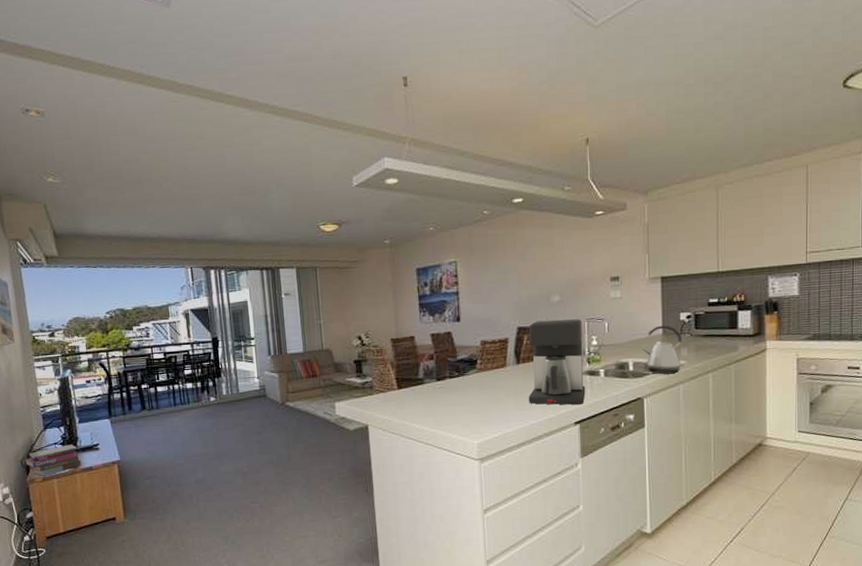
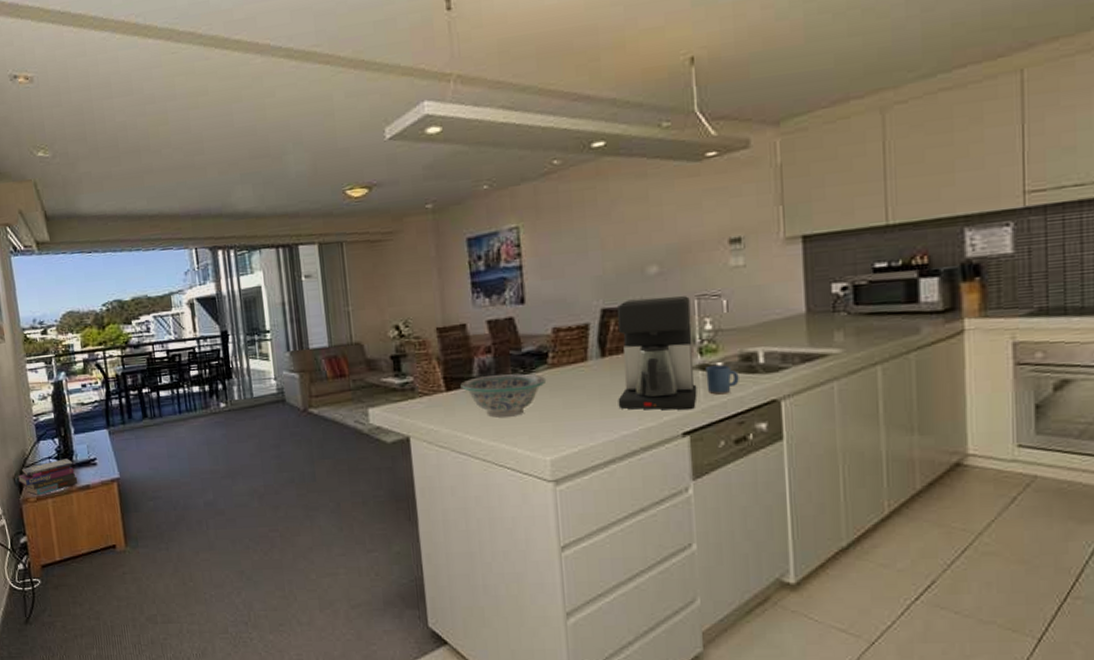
decorative bowl: none [409,376,476,410] -> present [460,373,547,418]
mug: none [592,371,615,394] -> present [705,364,739,395]
kettle: present [642,325,684,375] -> none [777,300,840,369]

